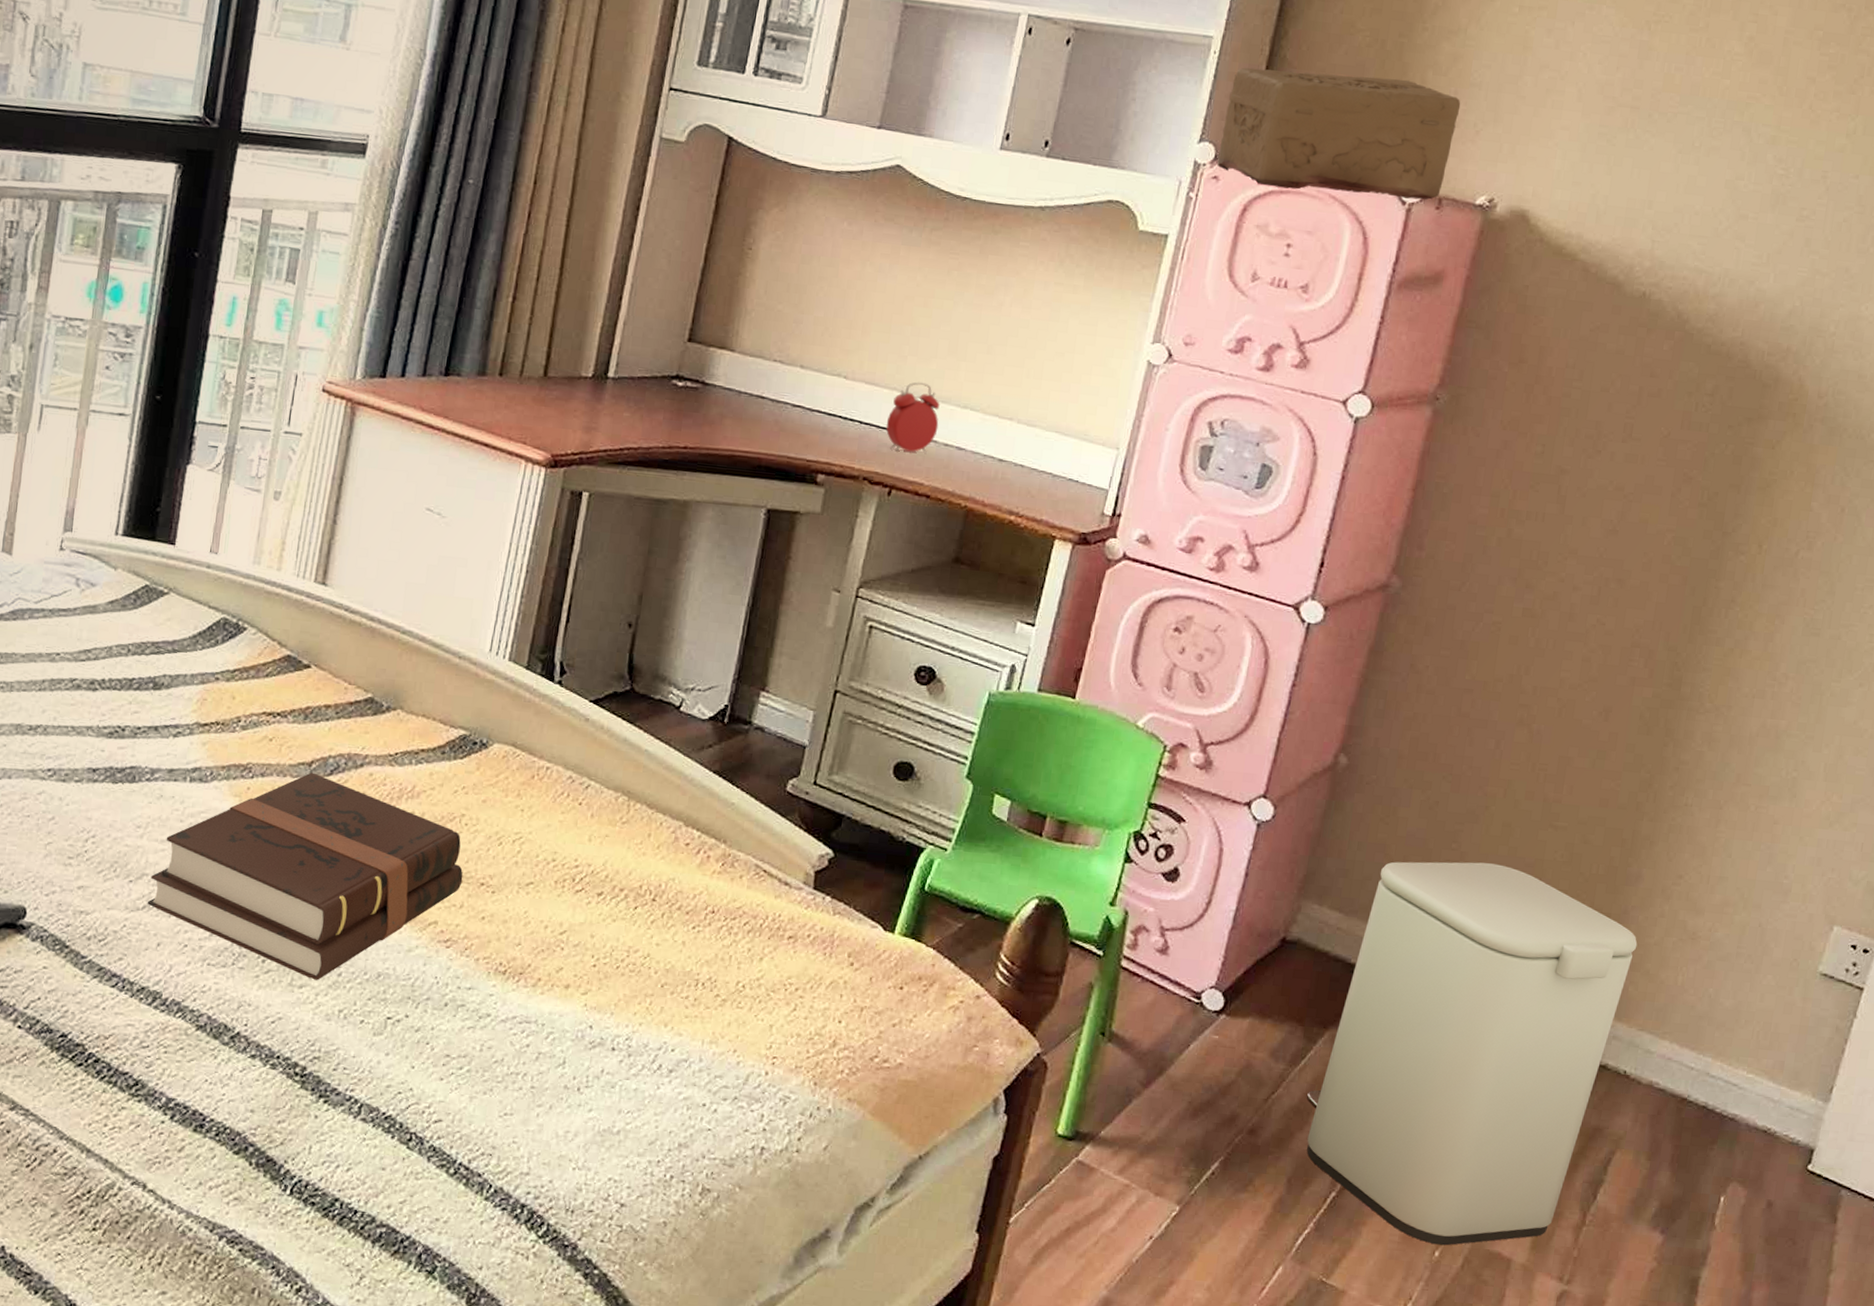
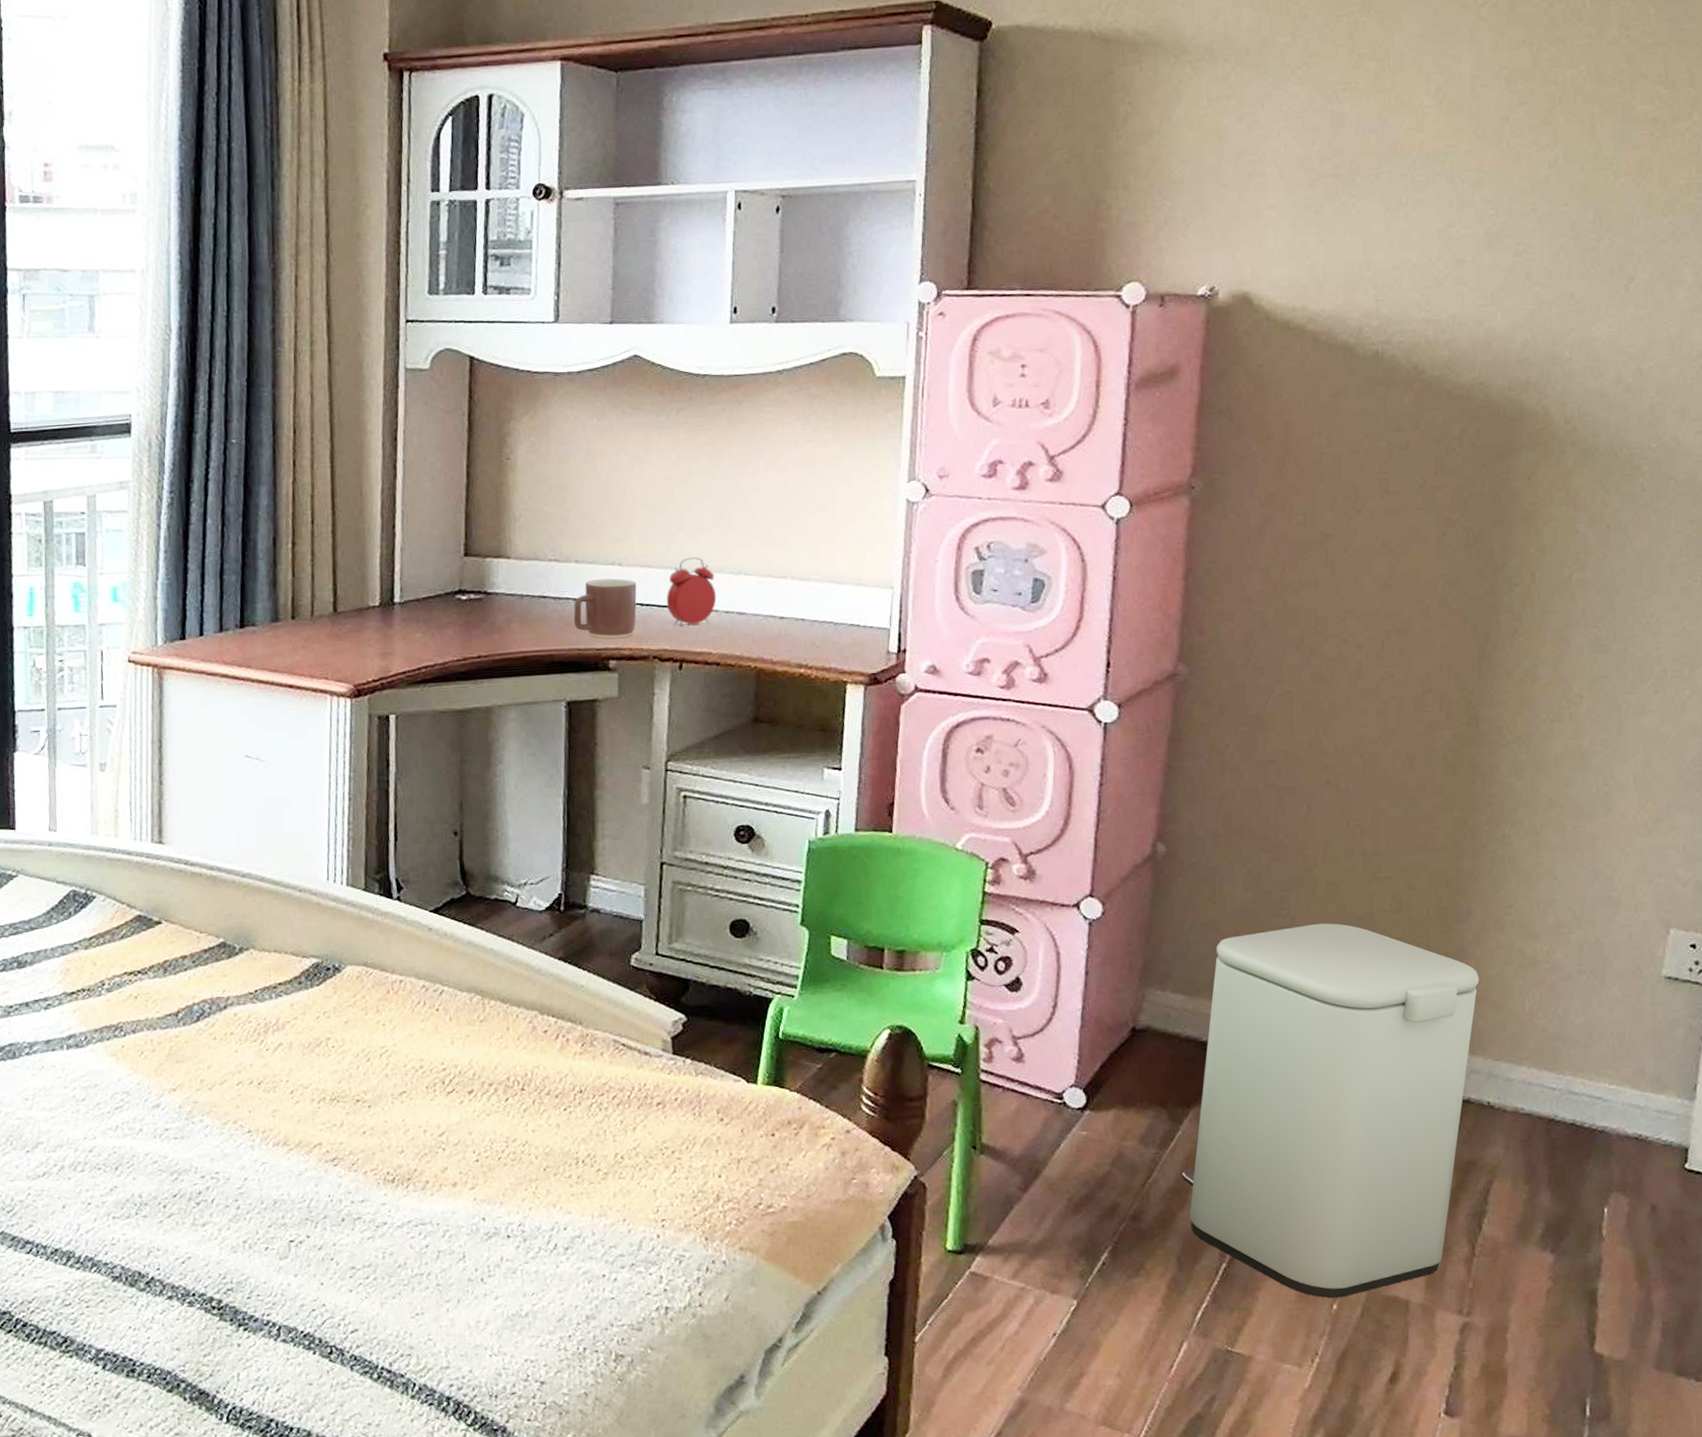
hardback book: present [147,772,463,980] -> none [46,1021,339,1217]
mug: none [788,388,859,454] -> present [573,578,637,639]
decorative box: present [1217,67,1461,200] -> none [940,188,1167,314]

